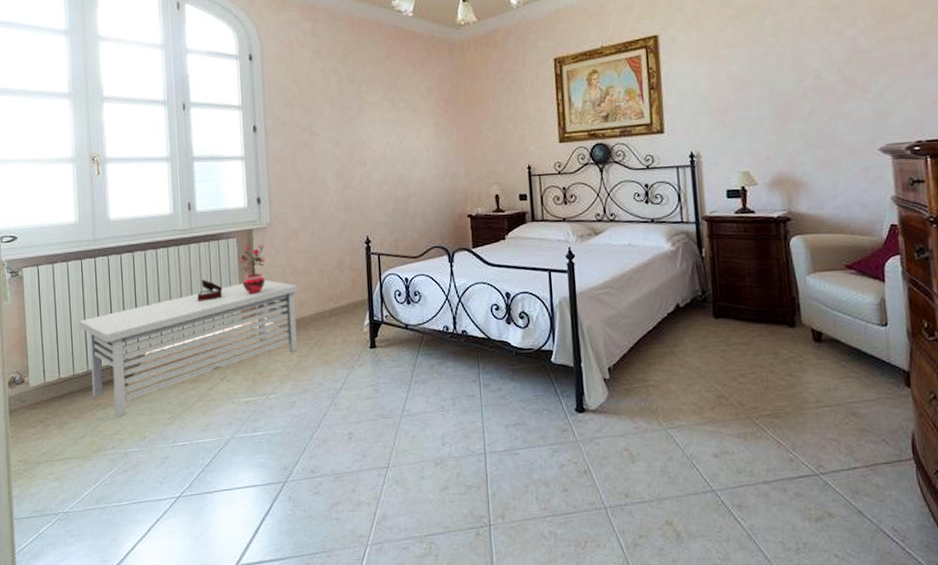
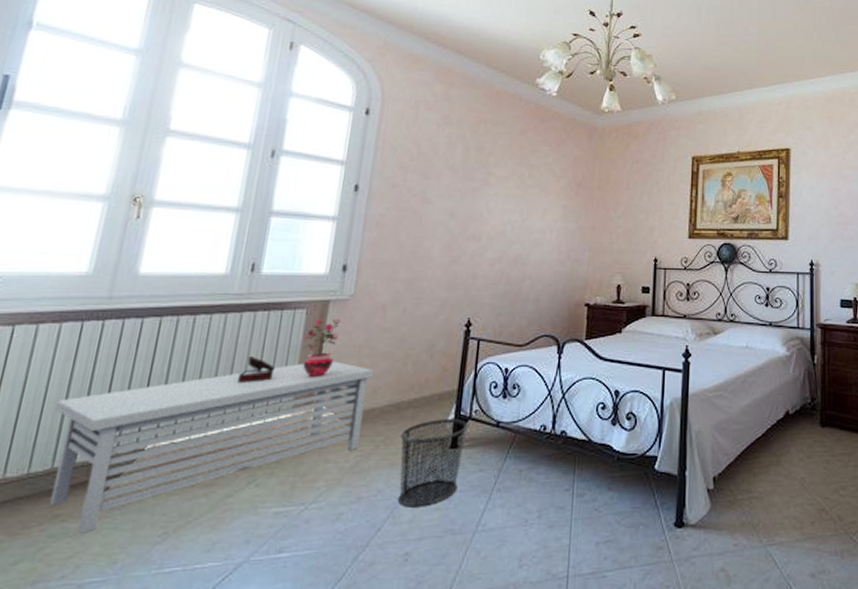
waste bin: none [328,323,382,397] -> present [397,419,468,508]

